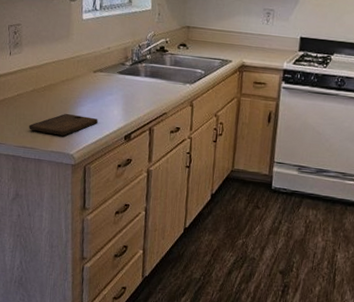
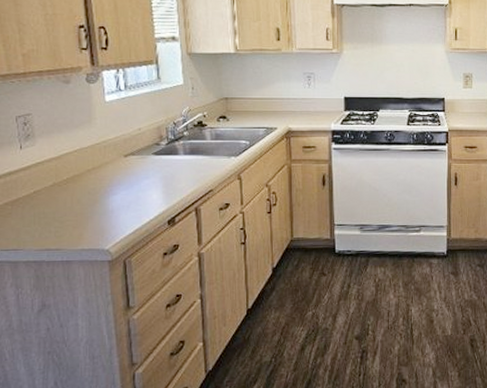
cutting board: present [29,113,98,136] -> none [52,205,135,231]

